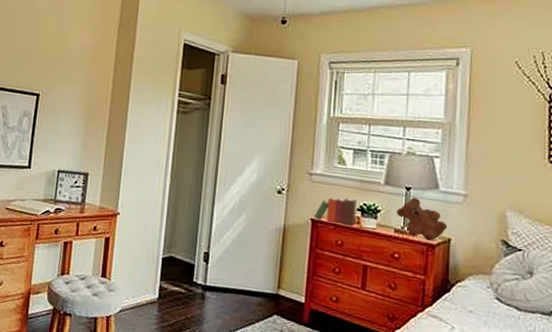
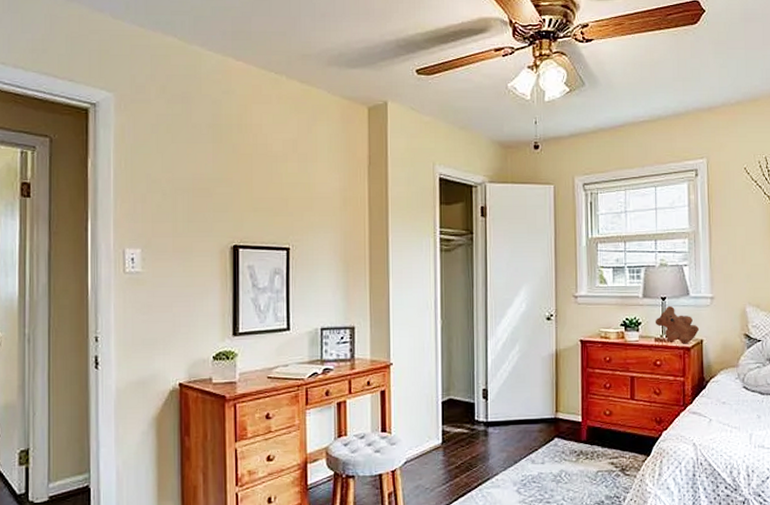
books: present [314,197,357,227] -> none [582,315,620,342]

